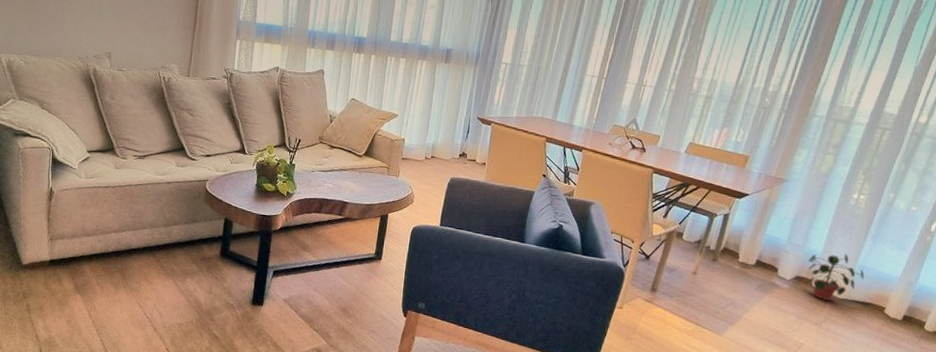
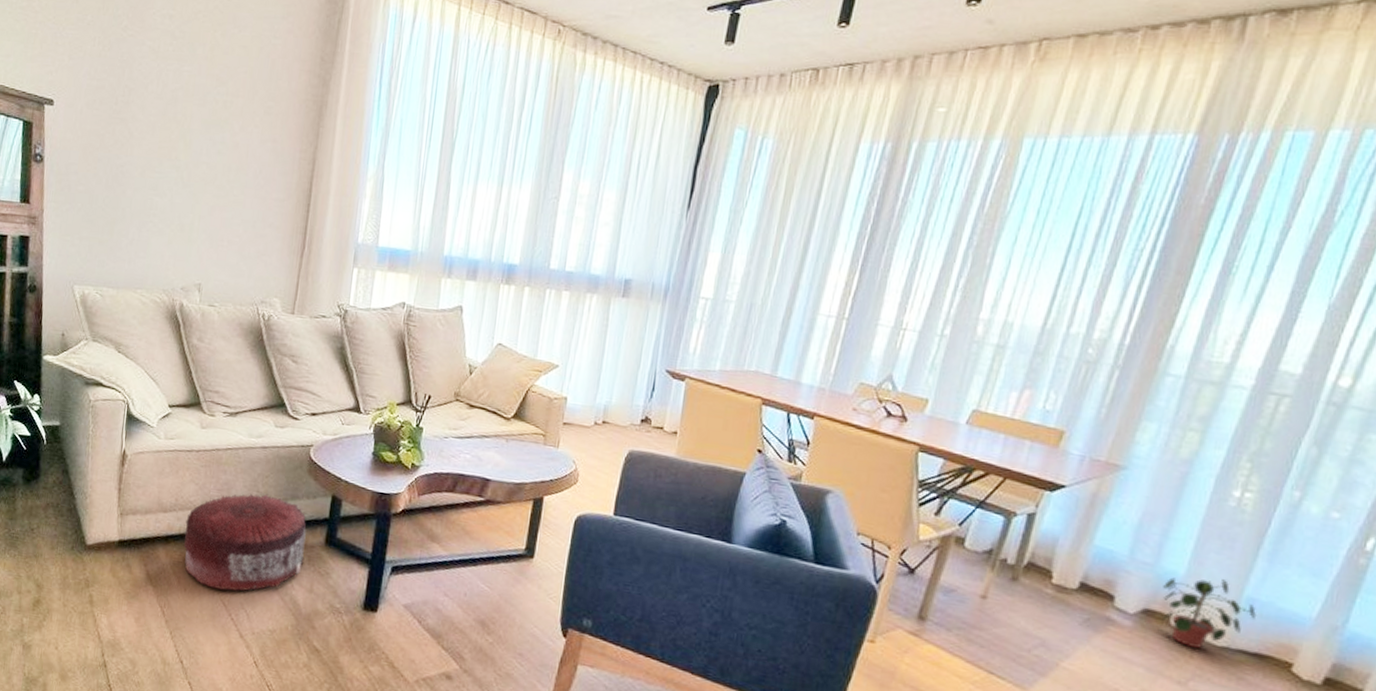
pouf: none [104,219,205,296] -> present [183,494,307,592]

